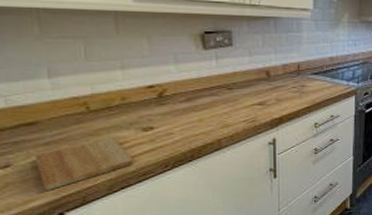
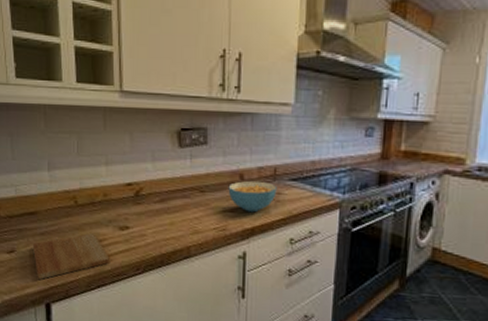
cereal bowl: none [255,76,301,104] -> present [228,181,277,213]

